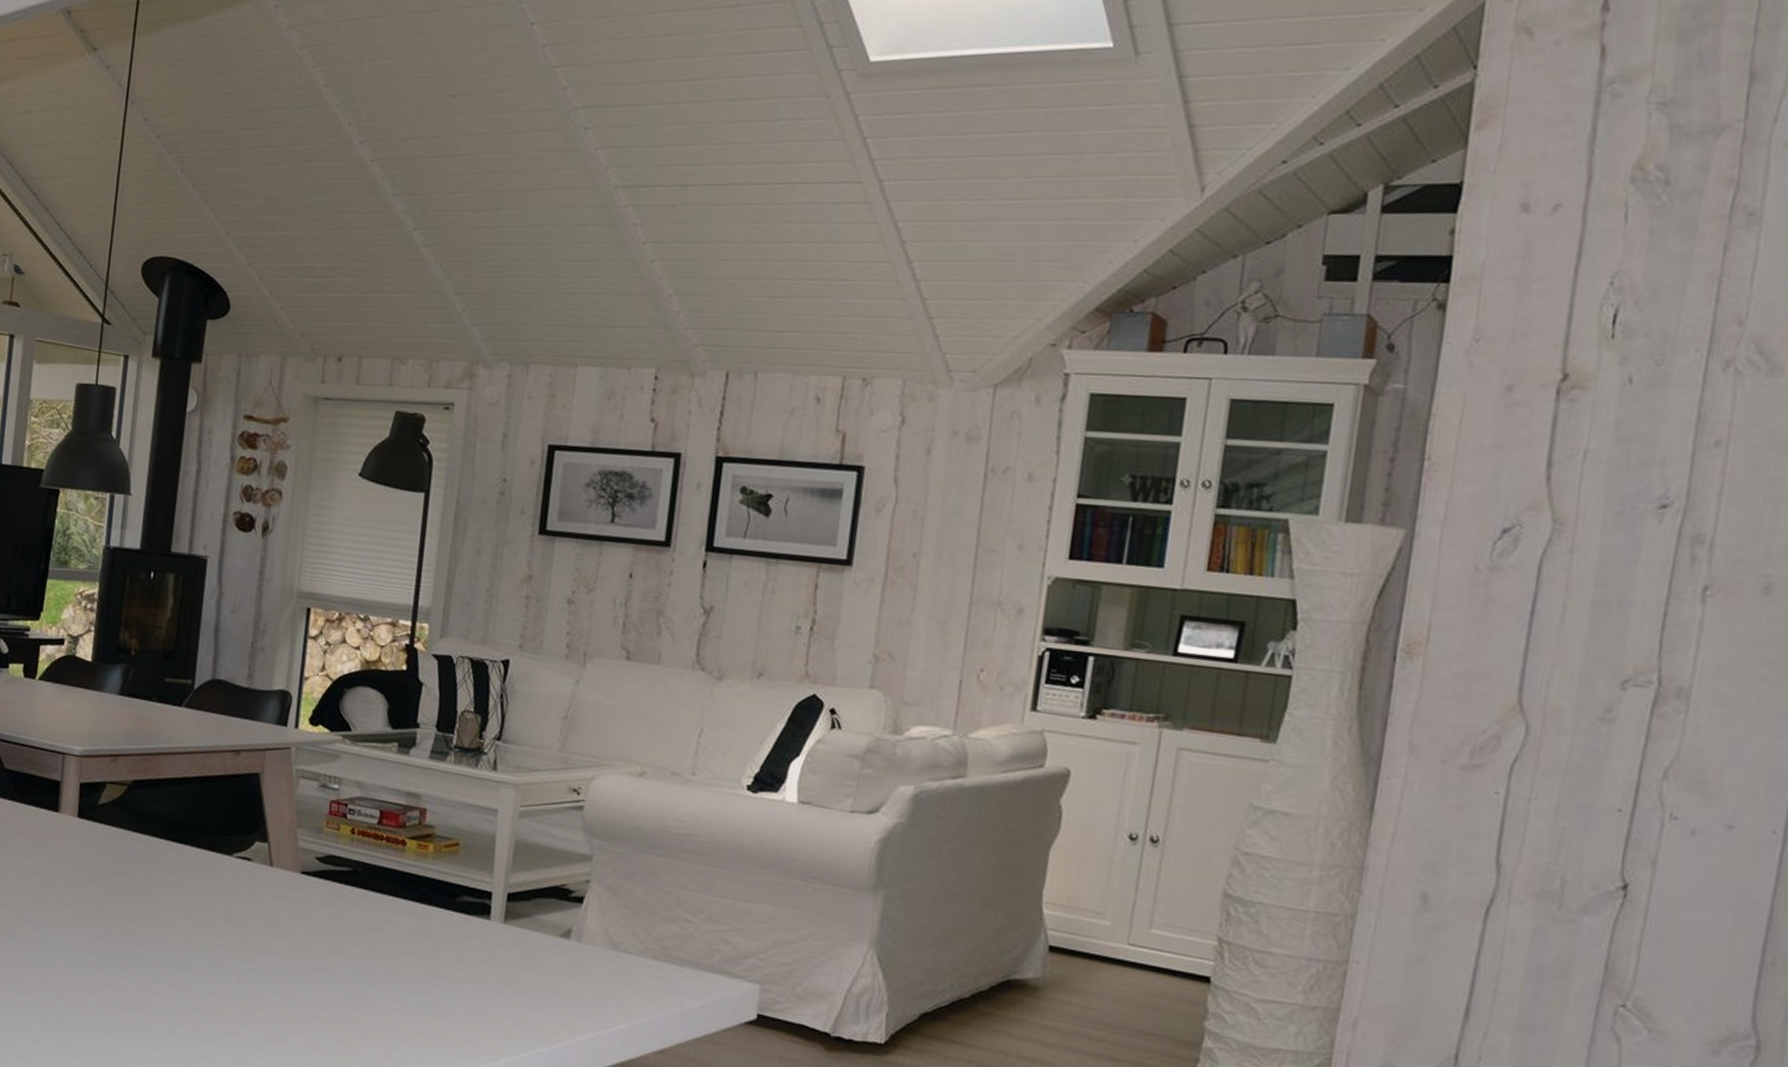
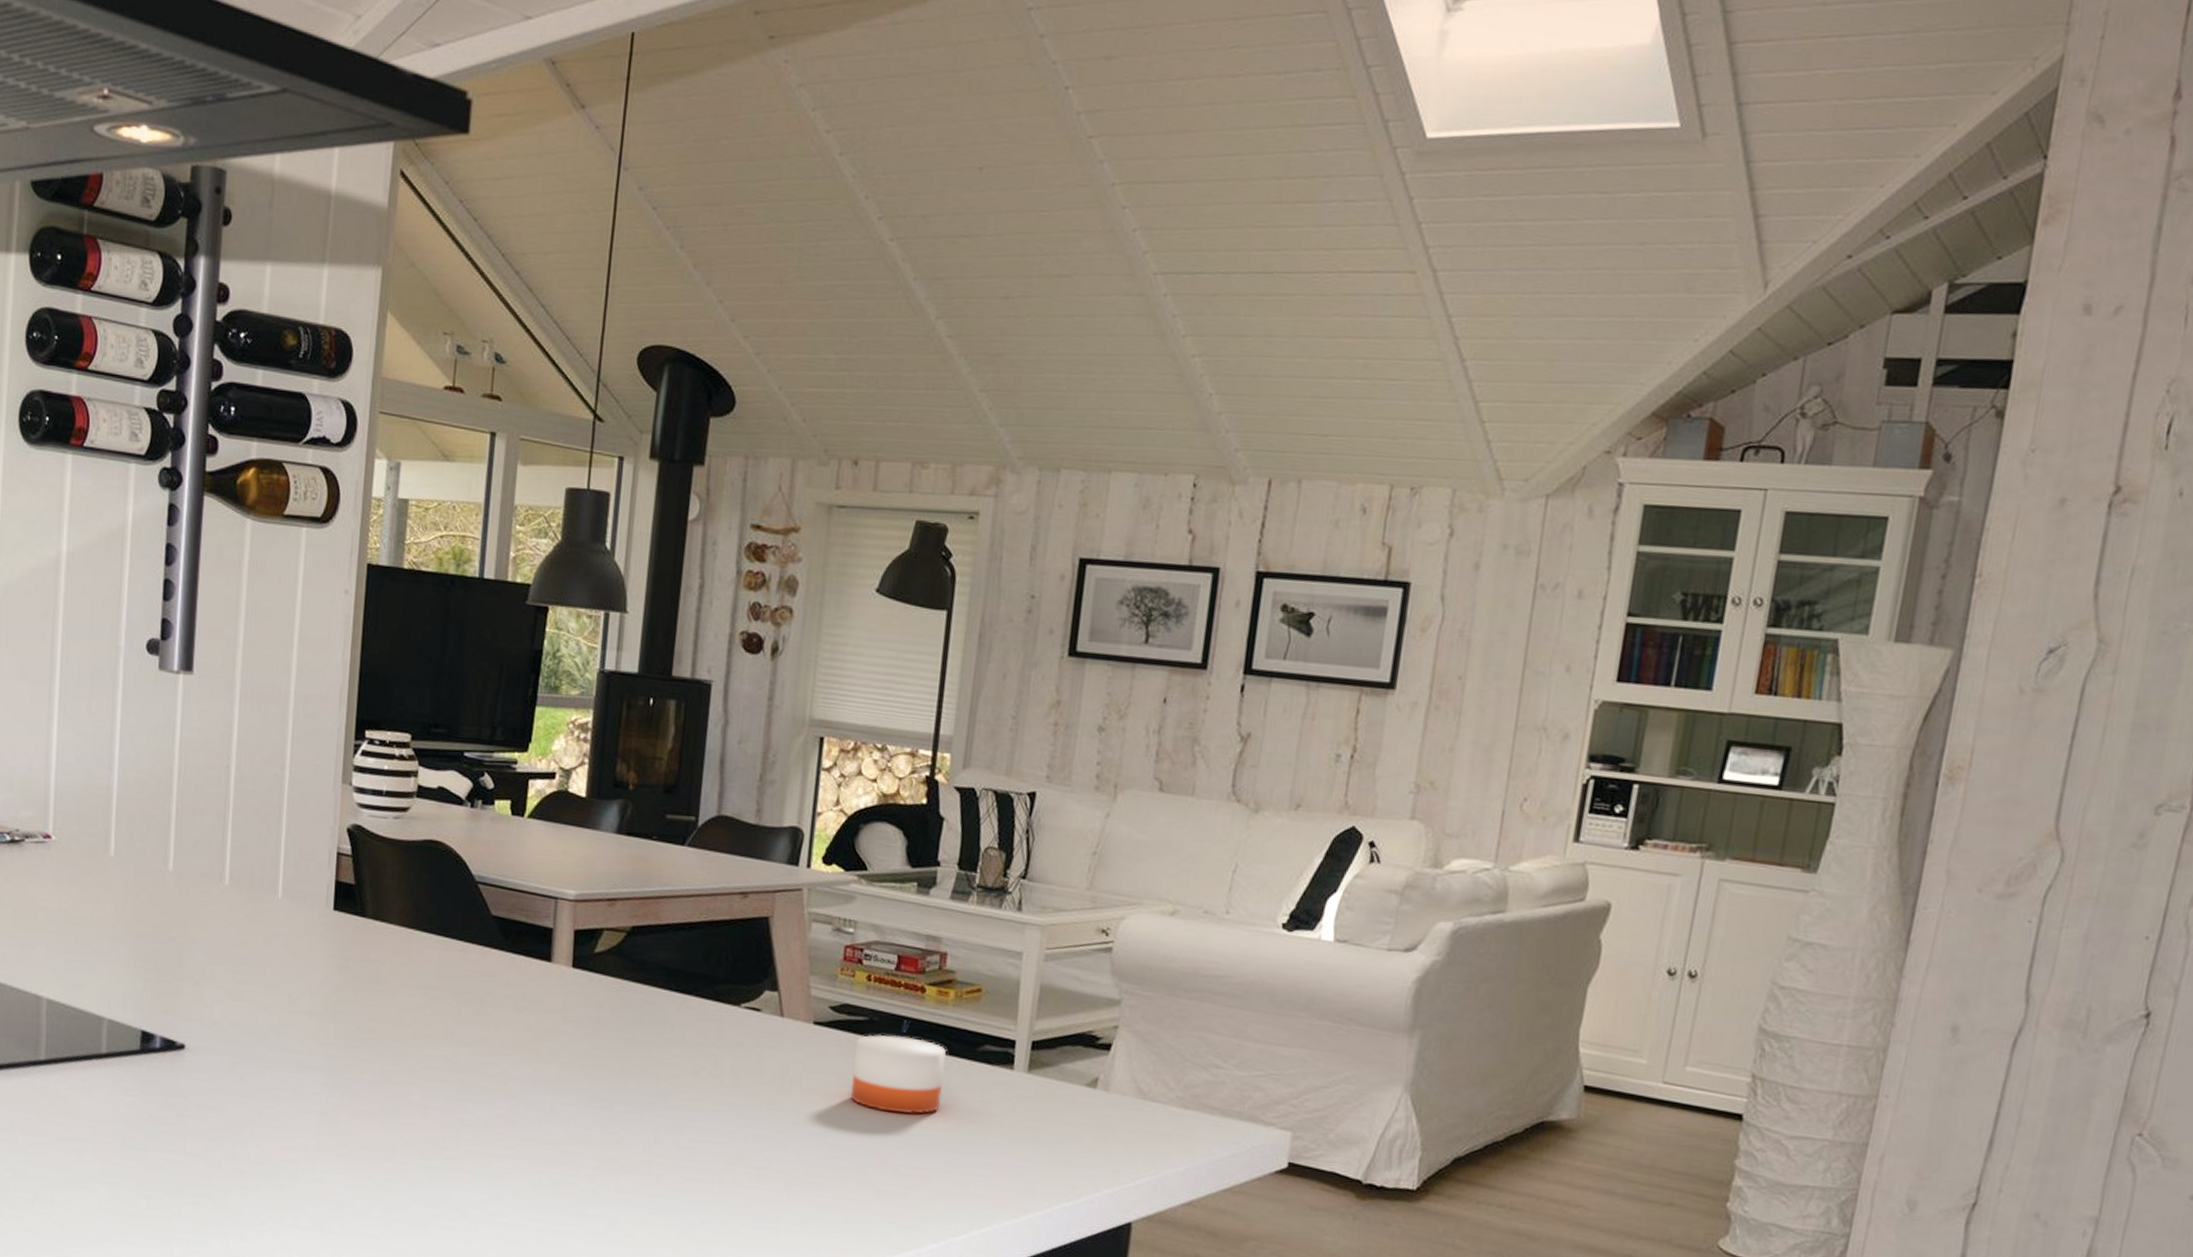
candle: none [335,884,427,960] -> present [850,1034,947,1114]

